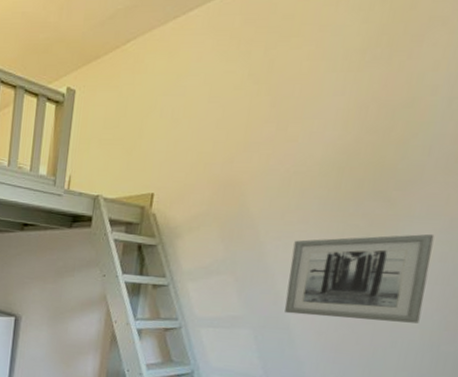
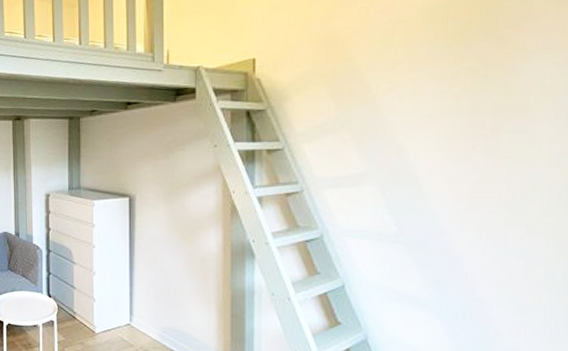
wall art: present [284,233,435,323] -> none [408,67,557,165]

